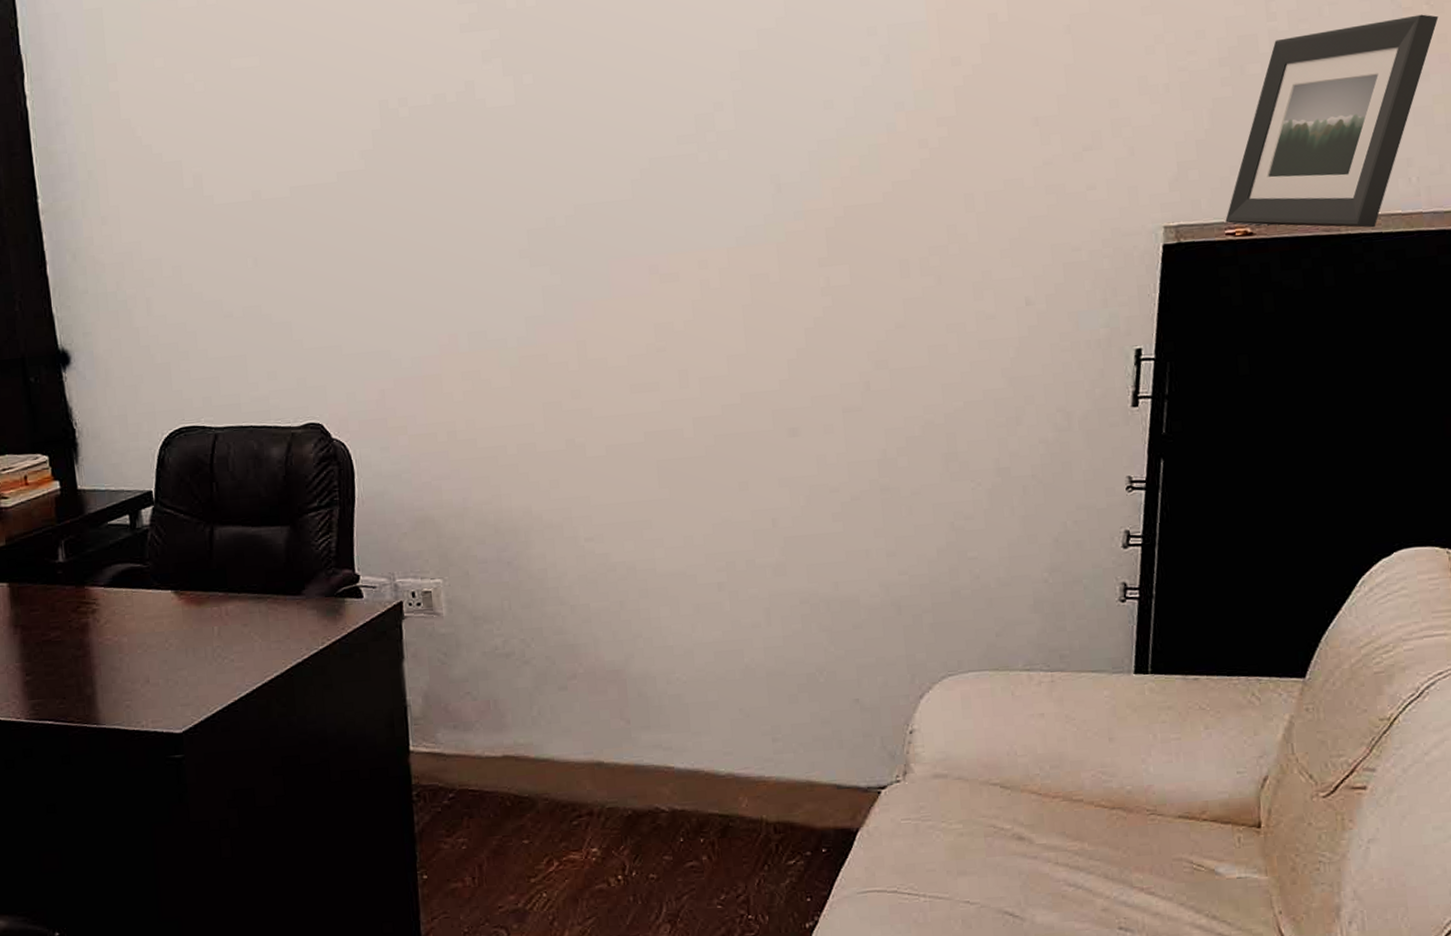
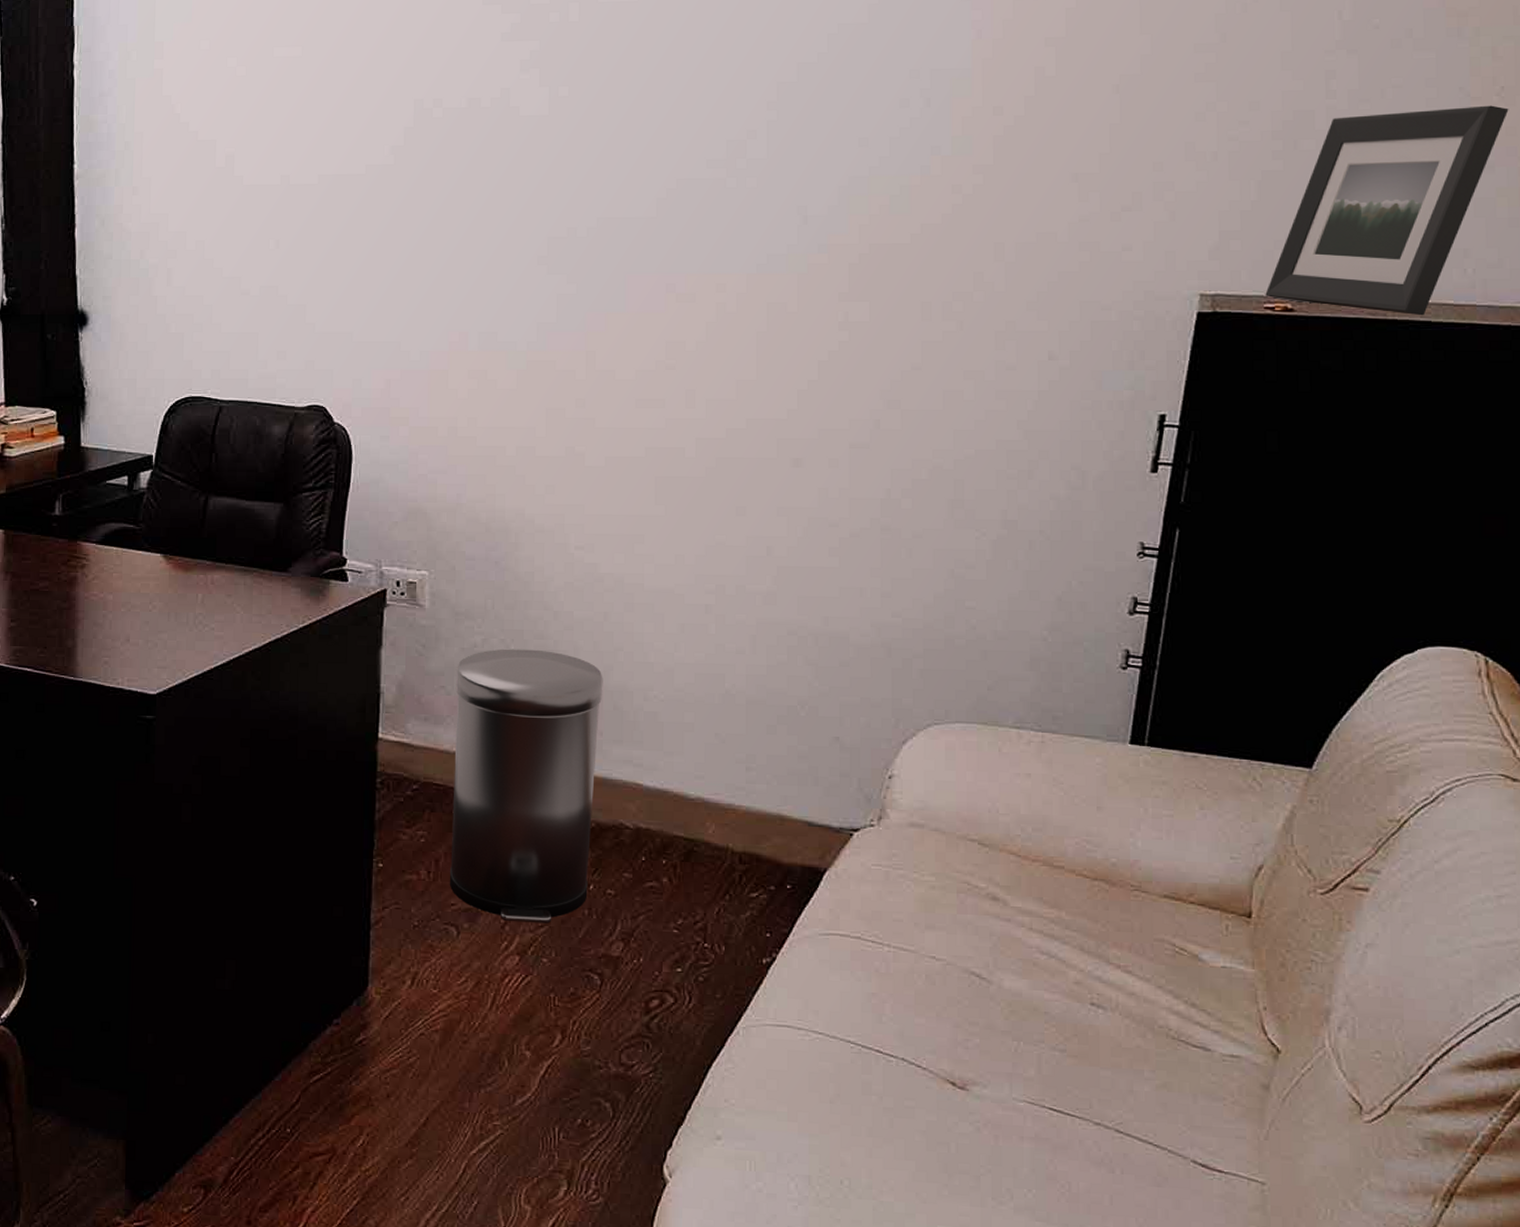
pedal bin: none [479,645,631,918] -> present [449,649,603,924]

